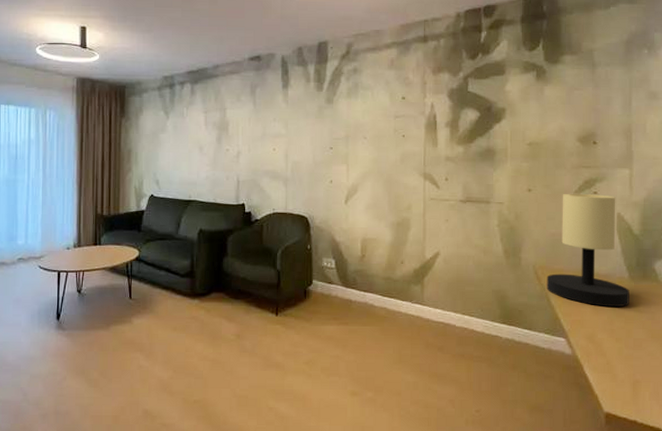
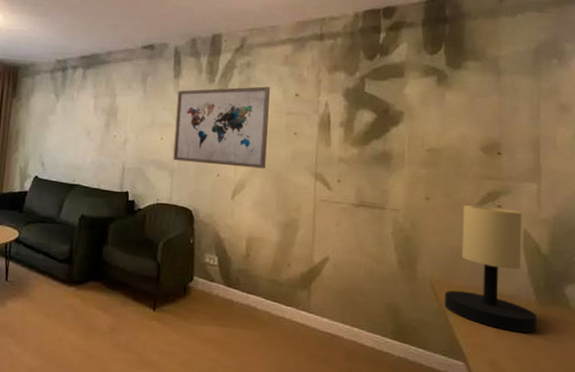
wall art: none [286,91,377,172] -> present [173,86,270,169]

